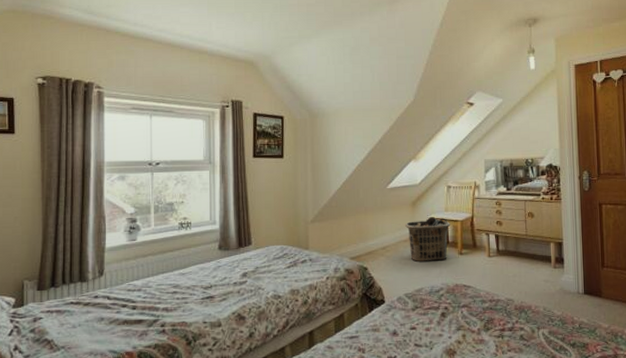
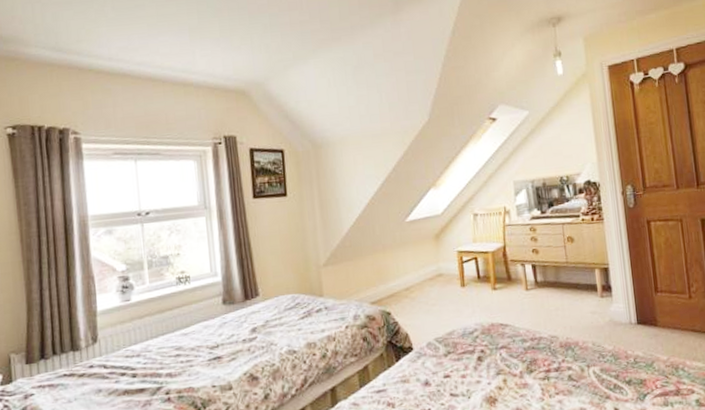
clothes hamper: present [405,217,451,262] -> none [429,250,481,302]

